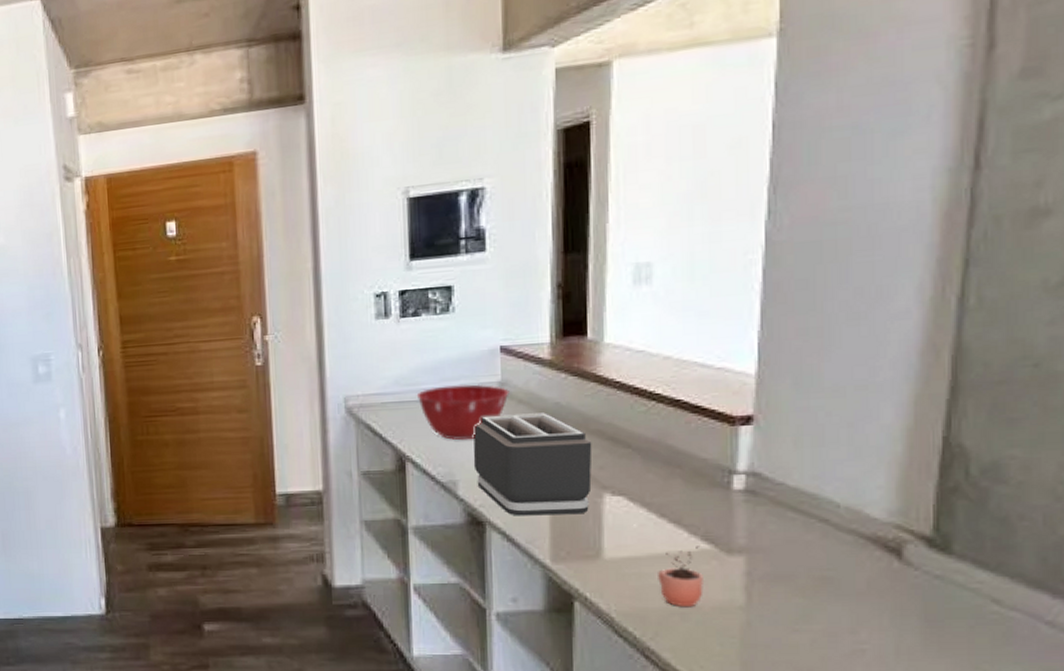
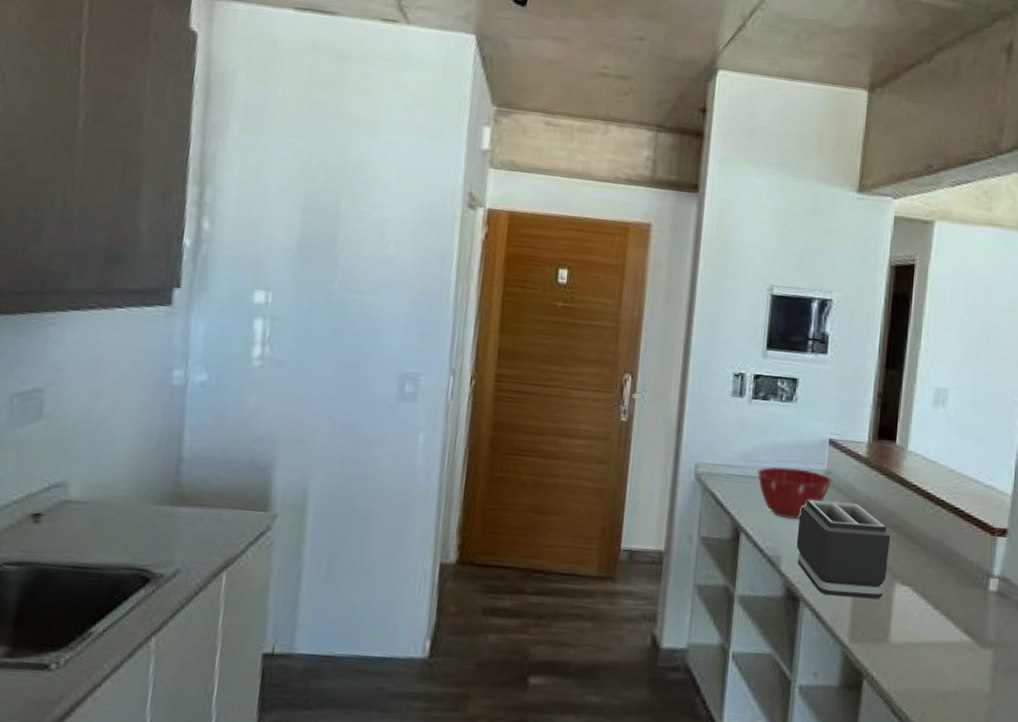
cocoa: present [658,546,703,608] -> none [929,637,962,693]

